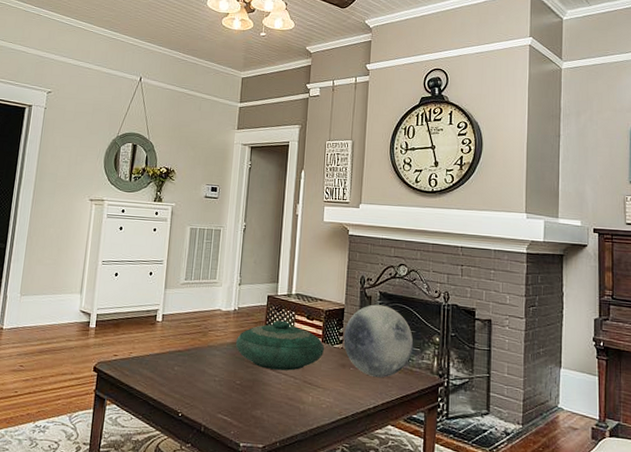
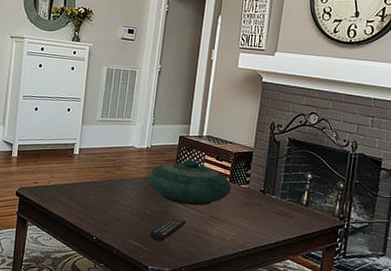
remote control: none [240,386,279,413] -> present [149,218,186,241]
decorative orb: present [343,304,414,378] -> none [250,149,318,217]

